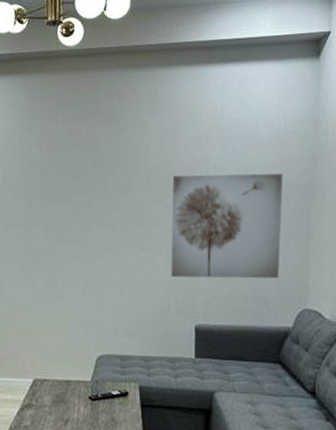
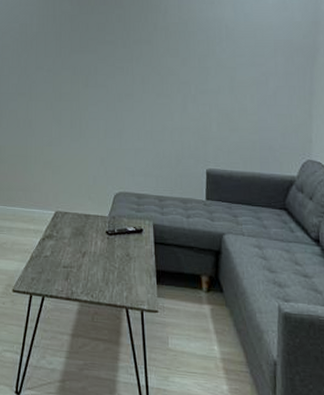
wall art: present [171,173,283,279] -> none [185,32,288,129]

